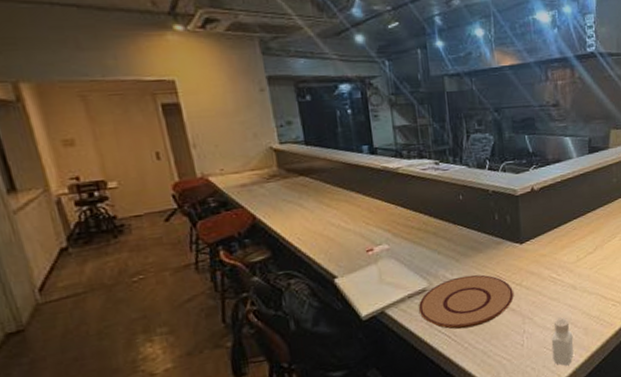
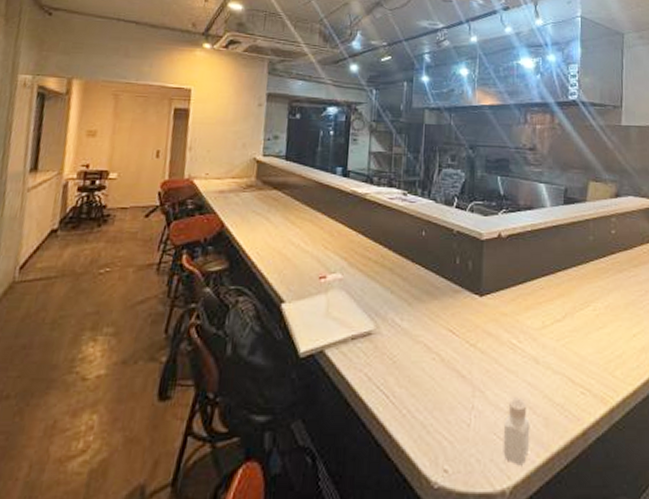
plate: present [418,274,514,330] -> none [359,324,466,390]

